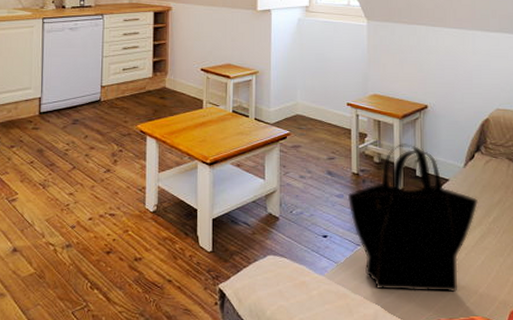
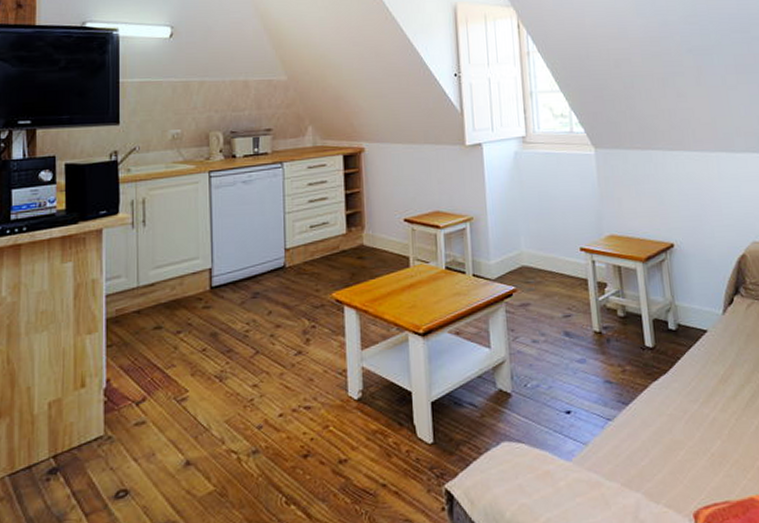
tote bag: present [347,143,479,292] -> none [590,291,745,472]

